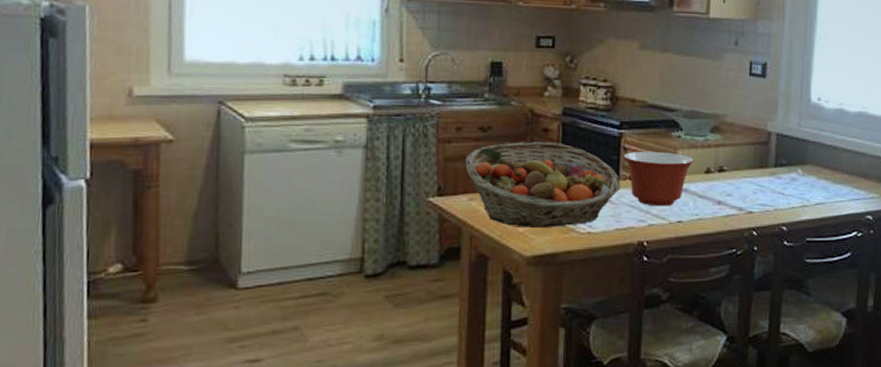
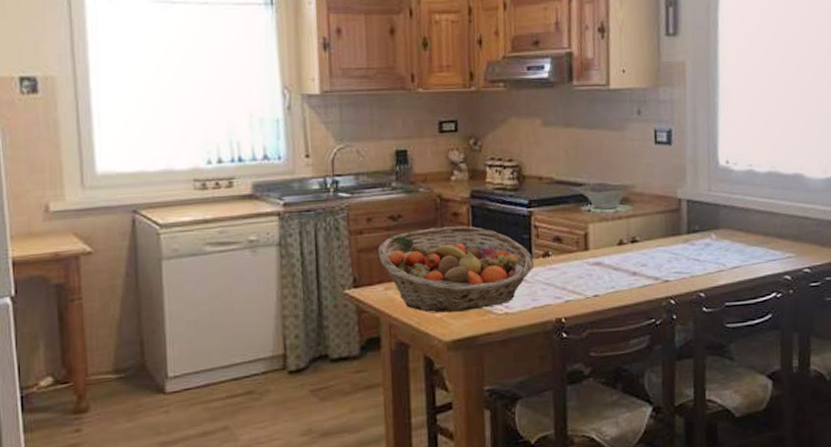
mixing bowl: present [623,151,694,207] -> none [534,227,606,282]

